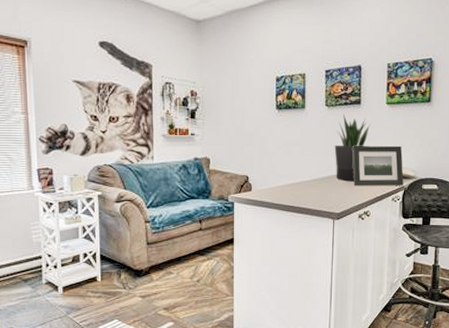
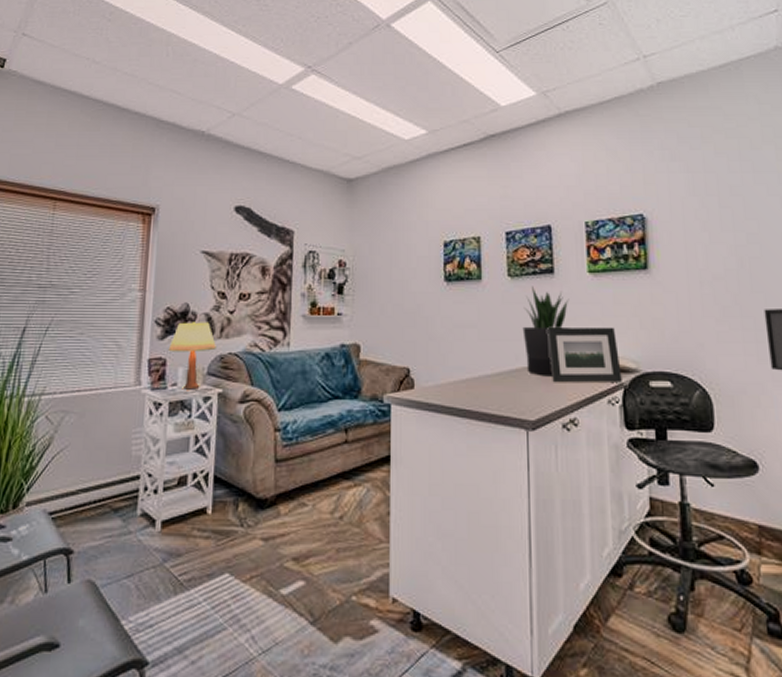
table lamp: none [53,138,94,193] -> present [168,320,218,390]

